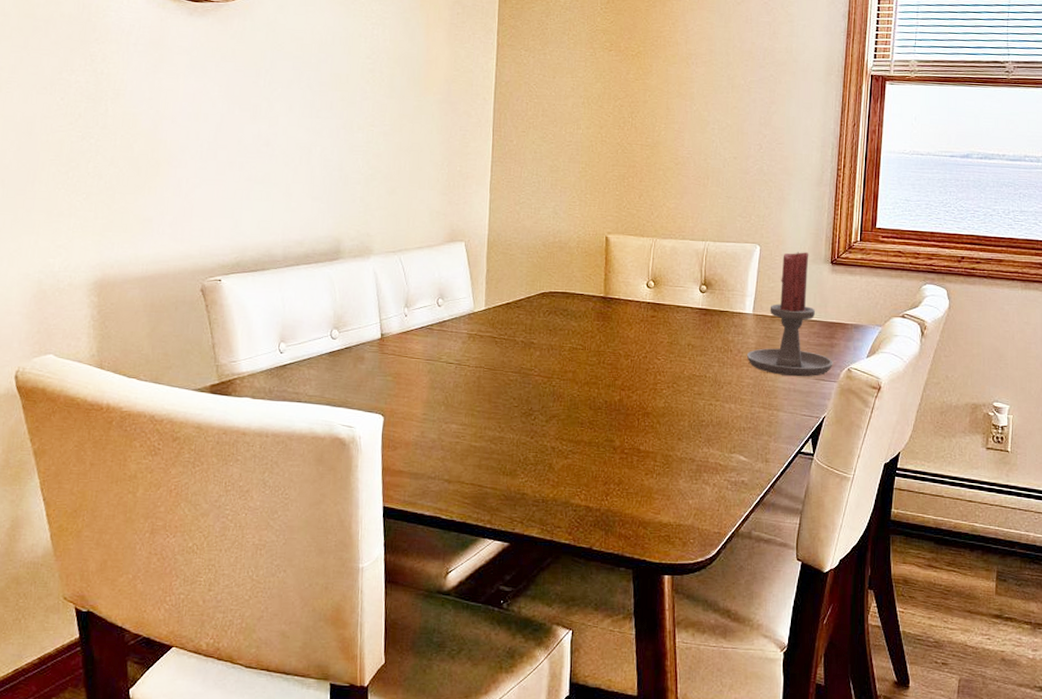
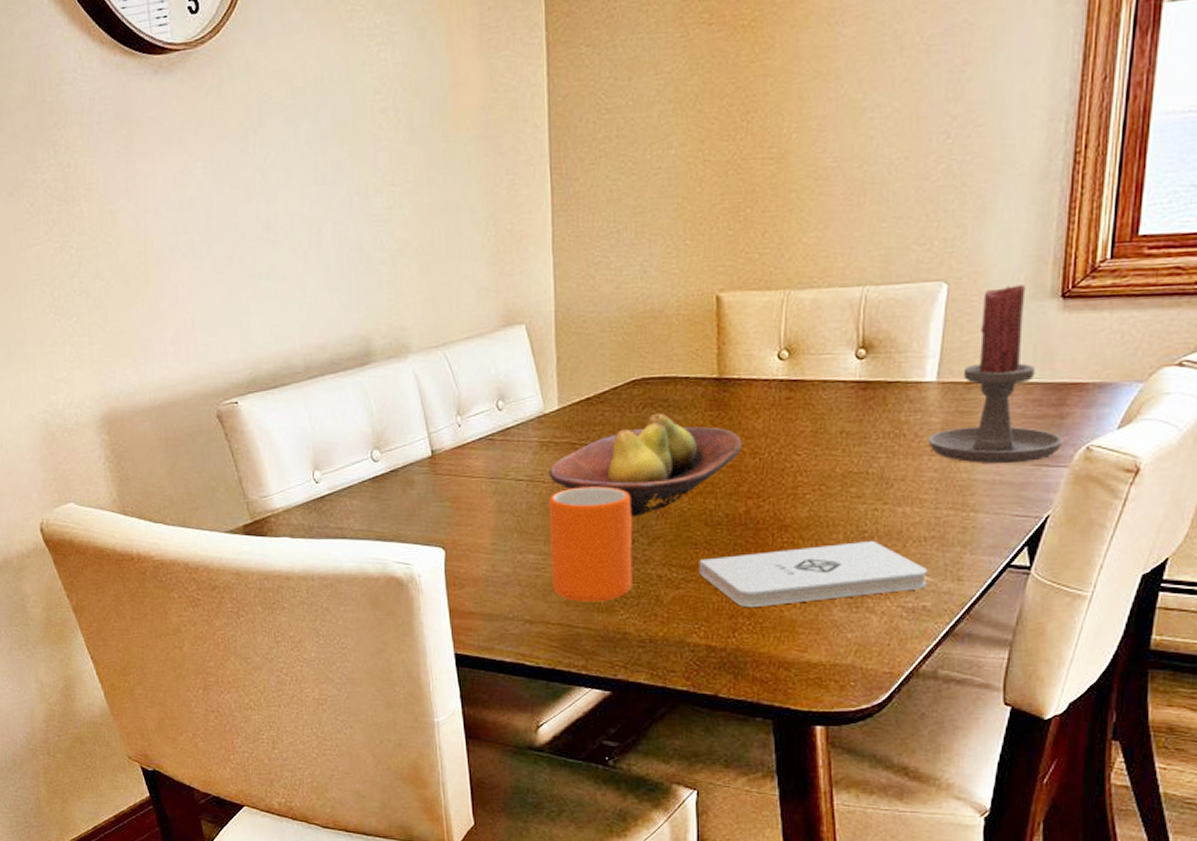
mug: none [469,372,535,467] -> present [549,486,632,602]
fruit bowl: none [473,319,619,399] -> present [548,413,742,517]
notepad: none [583,428,746,477] -> present [699,540,928,608]

